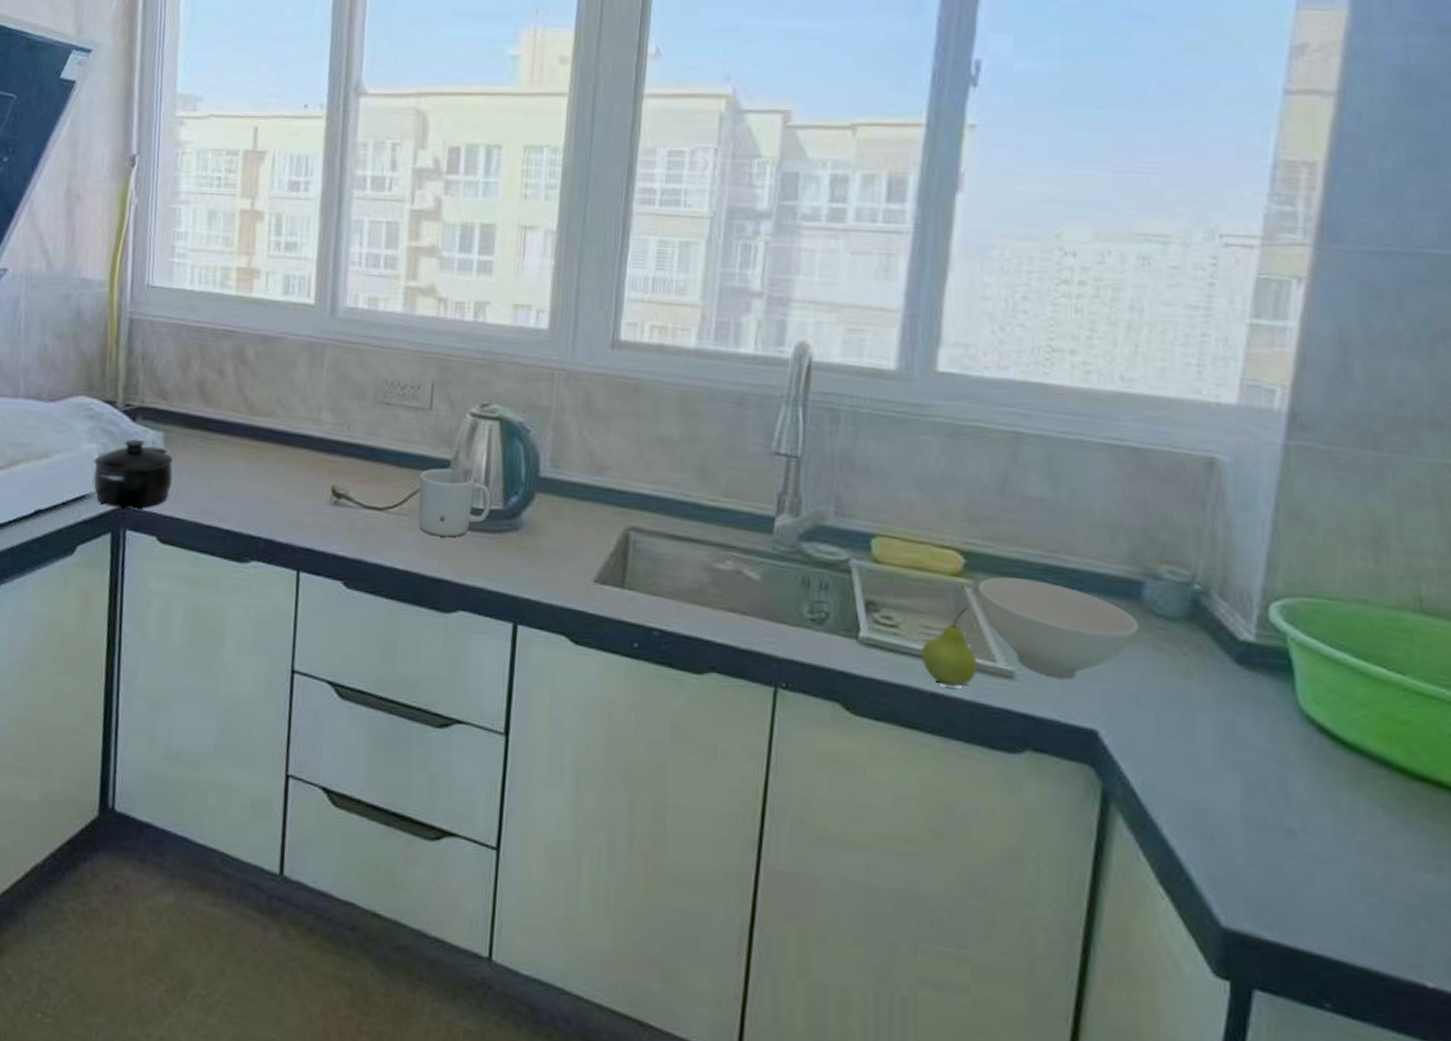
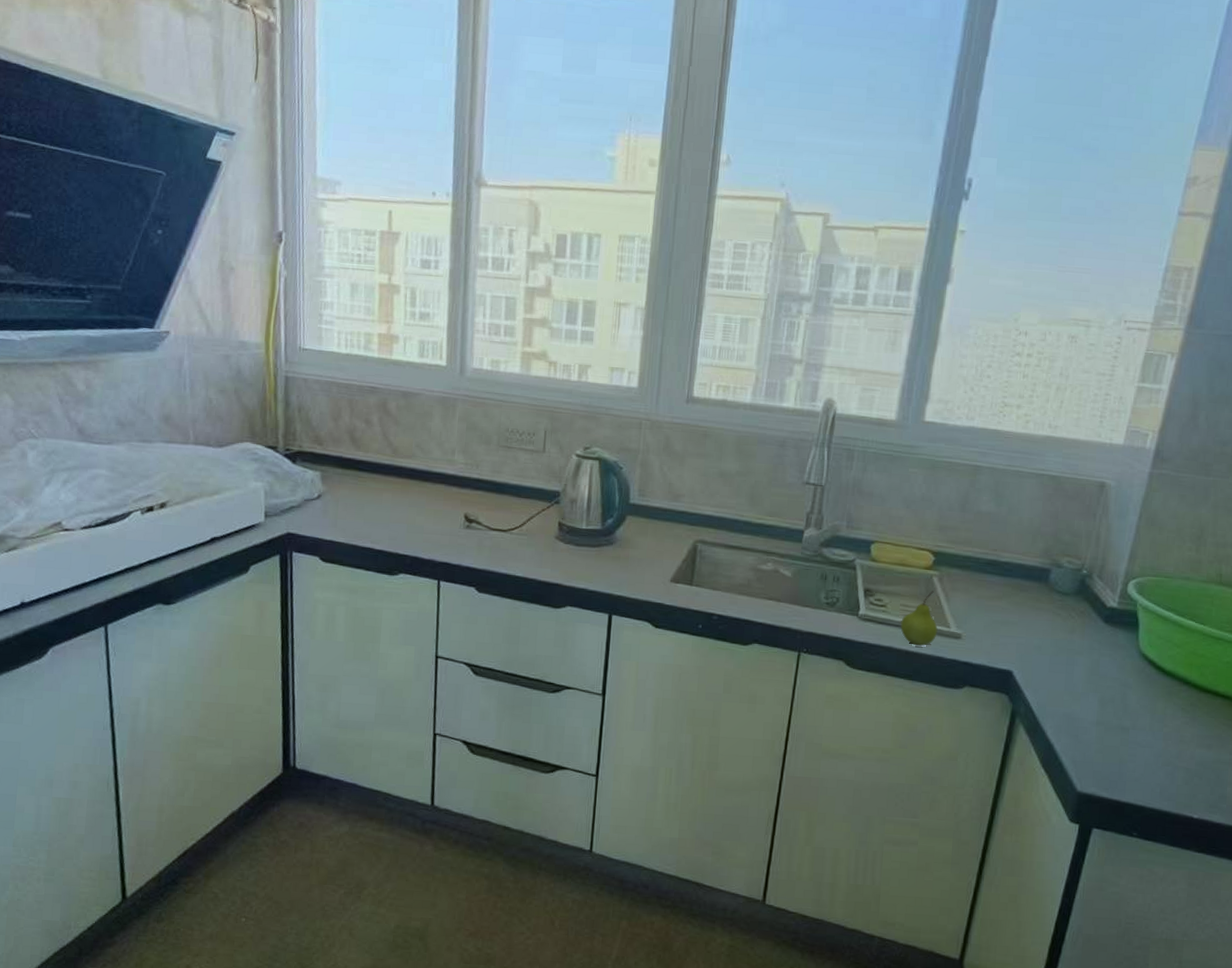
saucepan: present [93,439,173,510] -> none [261,478,330,535]
mug: present [418,468,492,538] -> none [534,498,593,552]
bowl: present [978,577,1140,679] -> none [942,569,1046,637]

